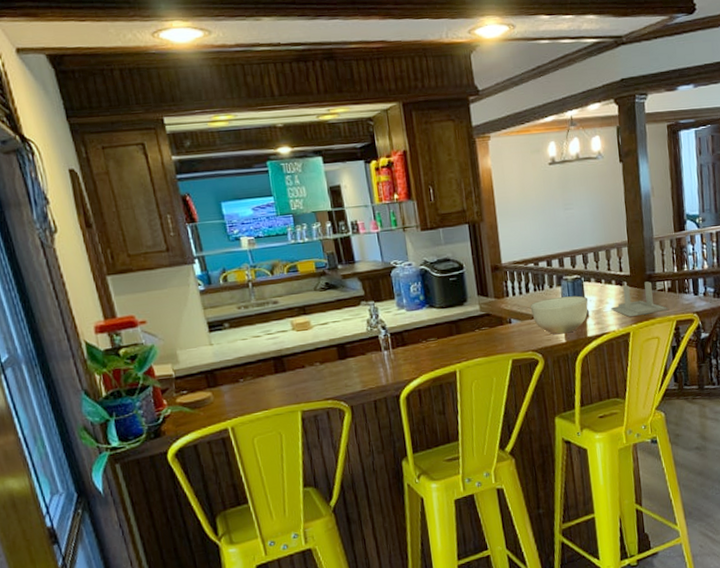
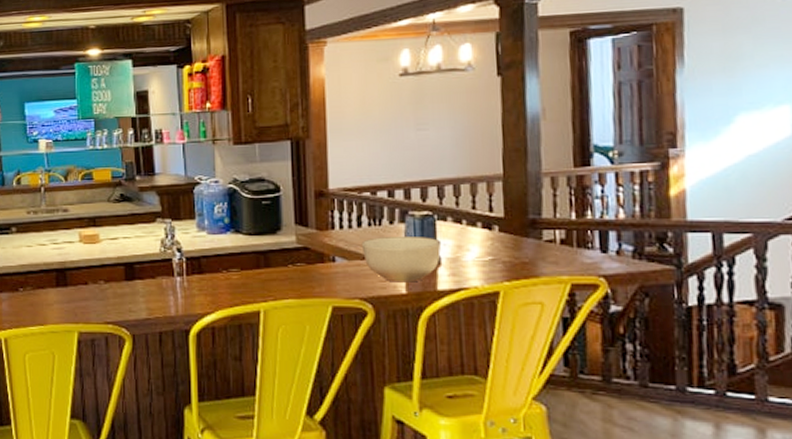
napkin holder: present [611,281,670,318] -> none [473,228,561,272]

